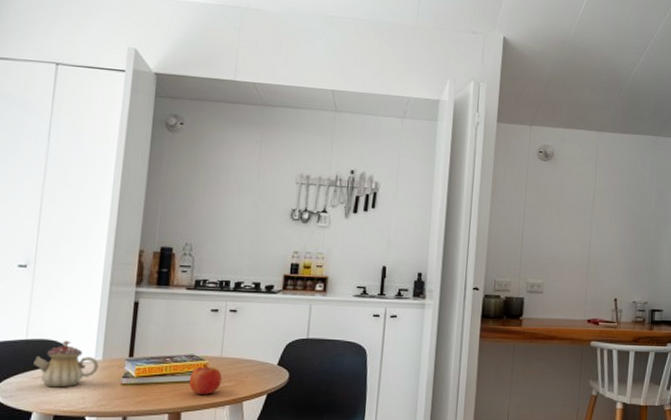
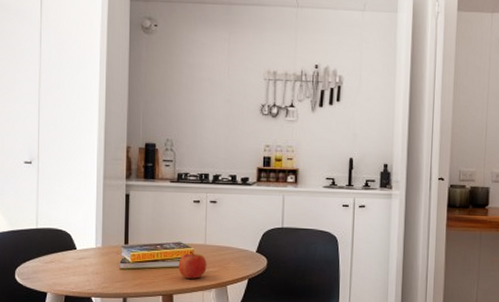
teapot: present [34,341,99,388] -> none [45,230,99,271]

